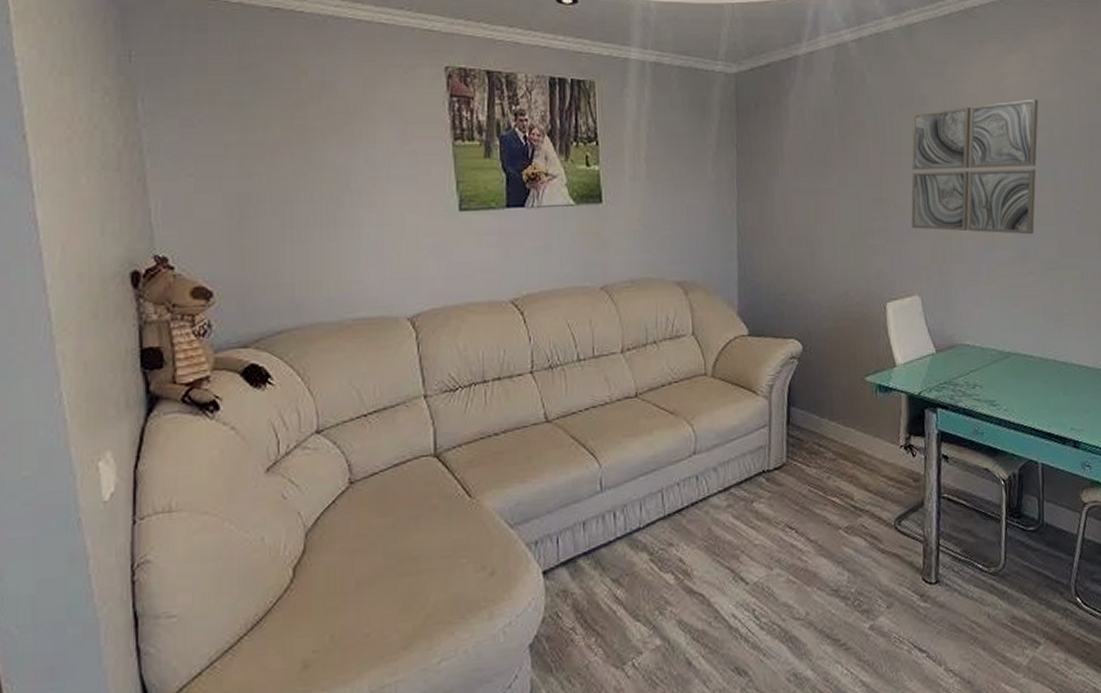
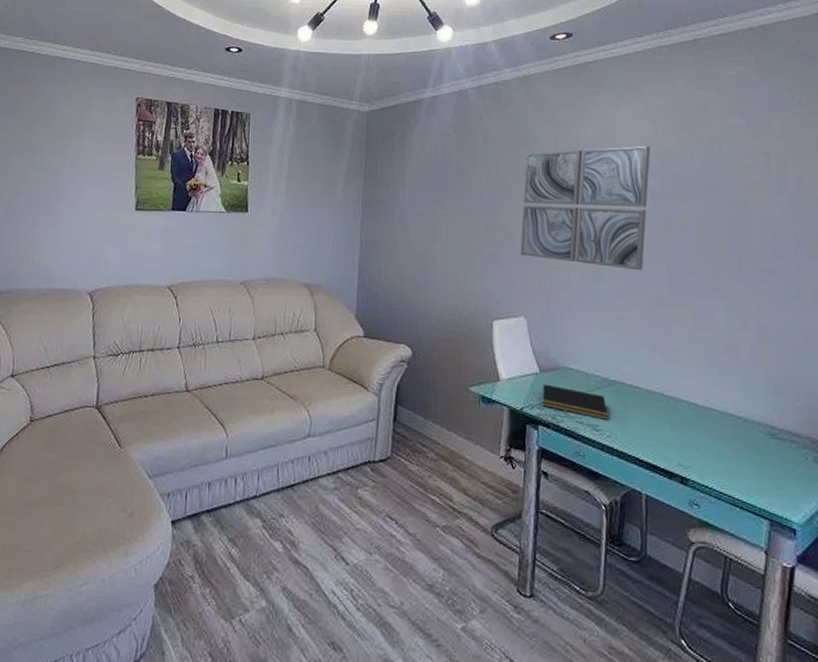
notepad: none [939,364,1005,394] -> present [542,384,608,420]

